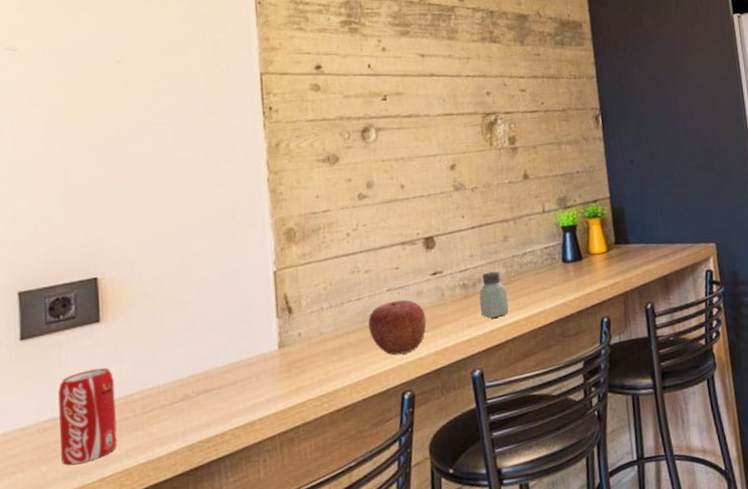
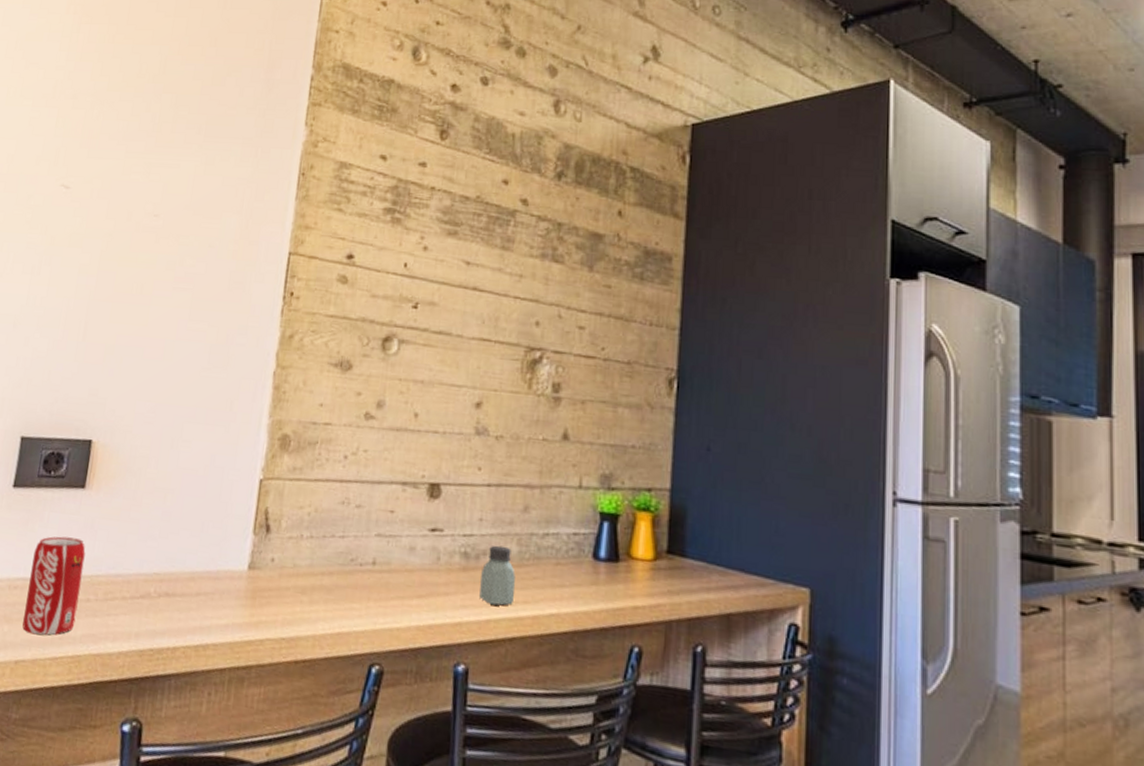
apple: present [368,300,427,355] -> none [347,550,414,618]

